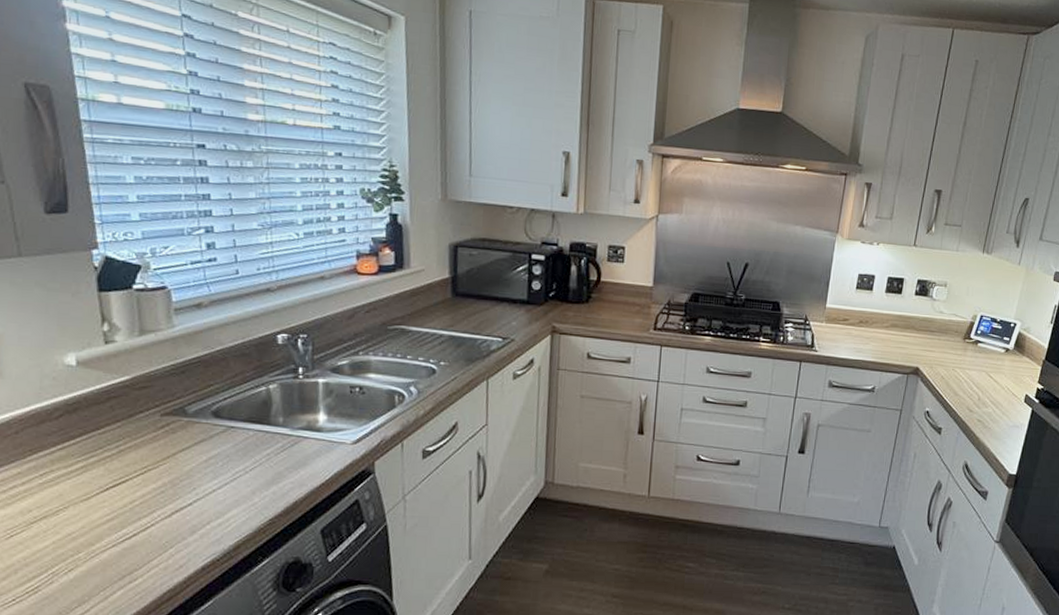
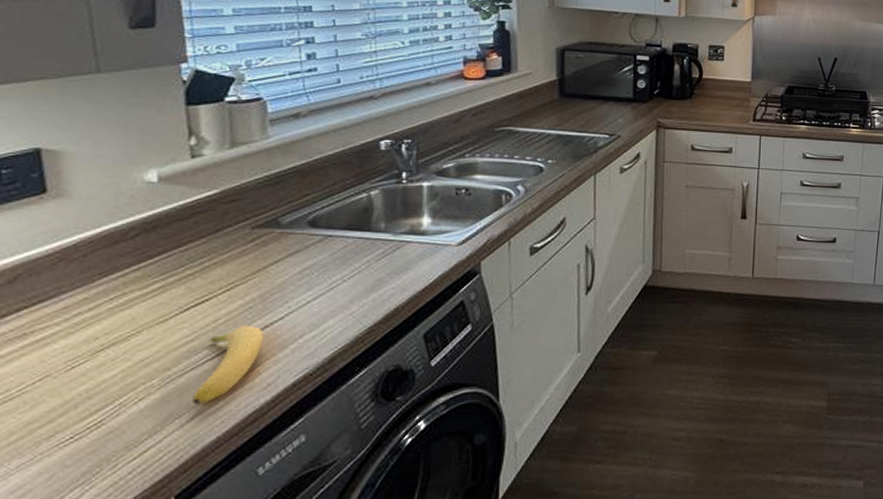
banana: none [113,508,176,579] -> present [191,325,265,405]

